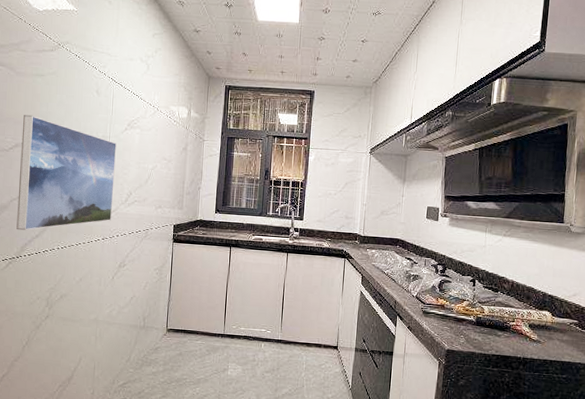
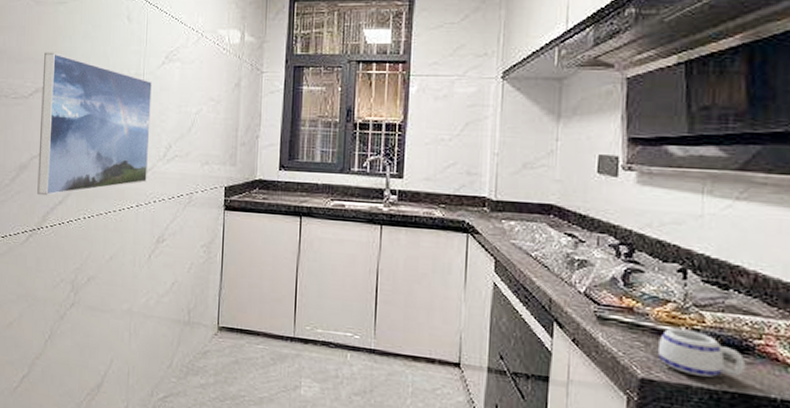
mug: none [457,317,505,347] -> present [657,327,746,377]

